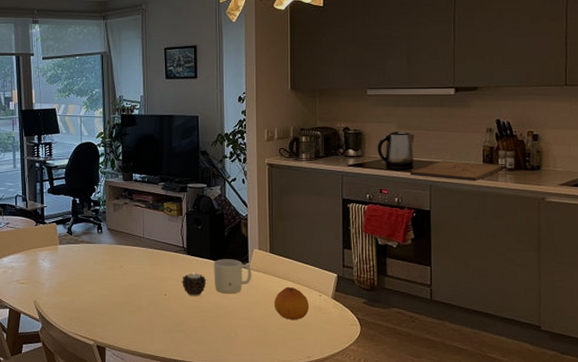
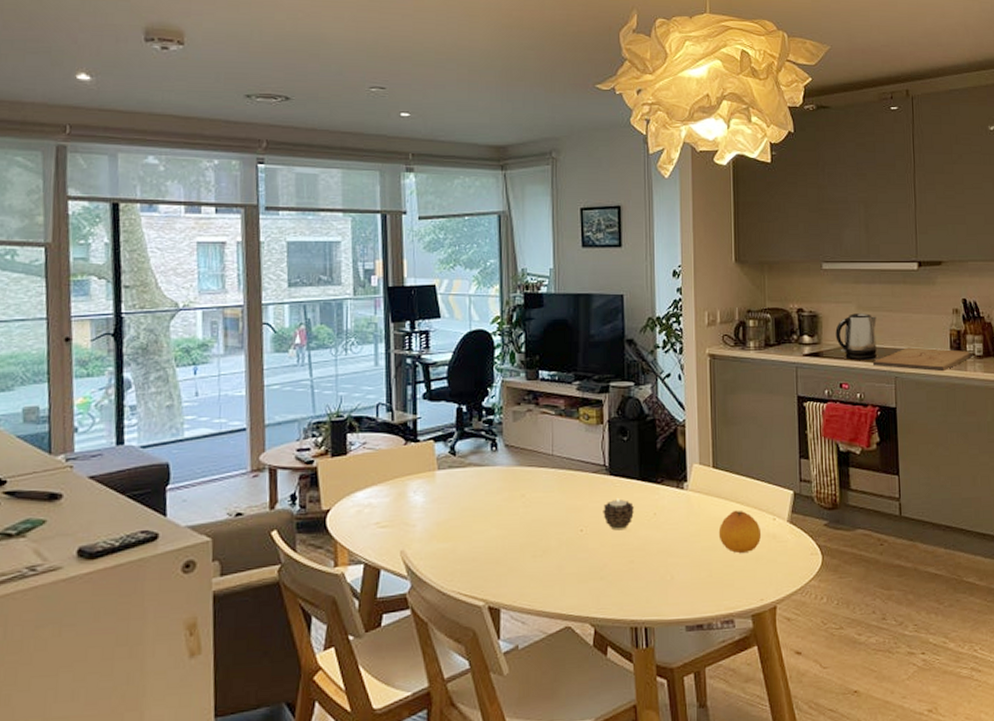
mug: present [214,259,252,294] -> none [643,478,692,524]

